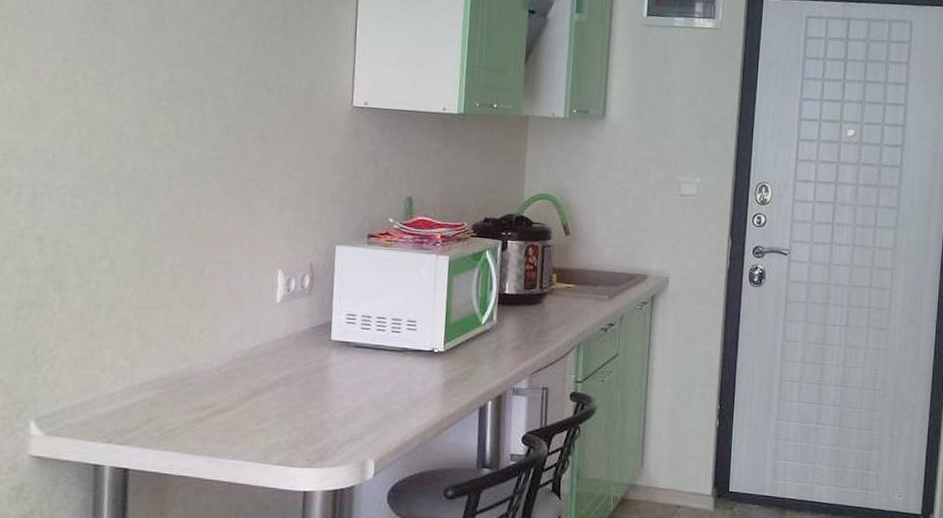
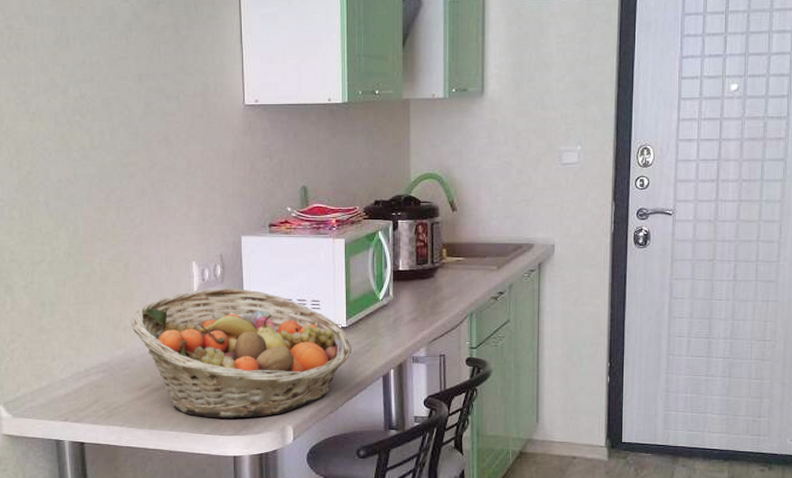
fruit basket: none [200,300,448,448] -> present [131,288,352,418]

